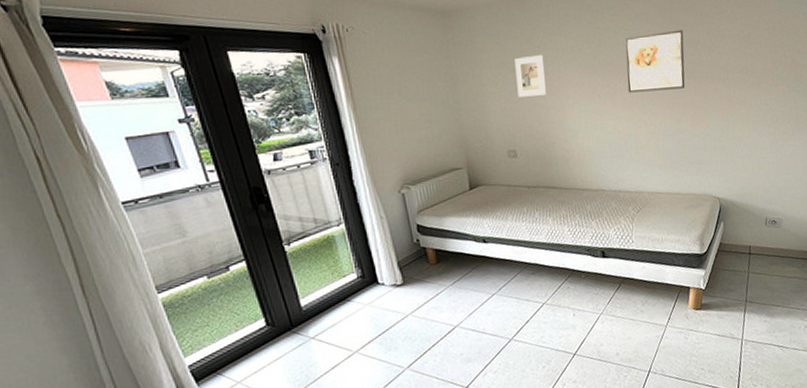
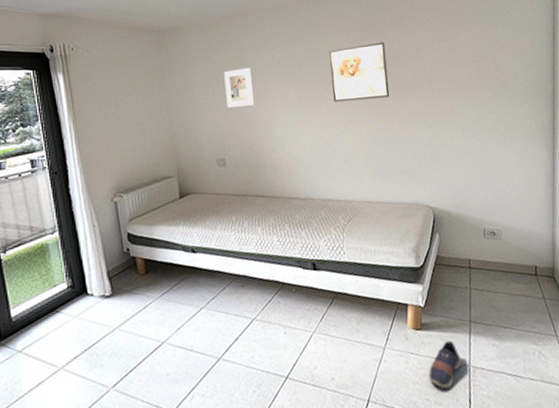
shoe: none [705,318,736,360] -> present [428,340,463,390]

